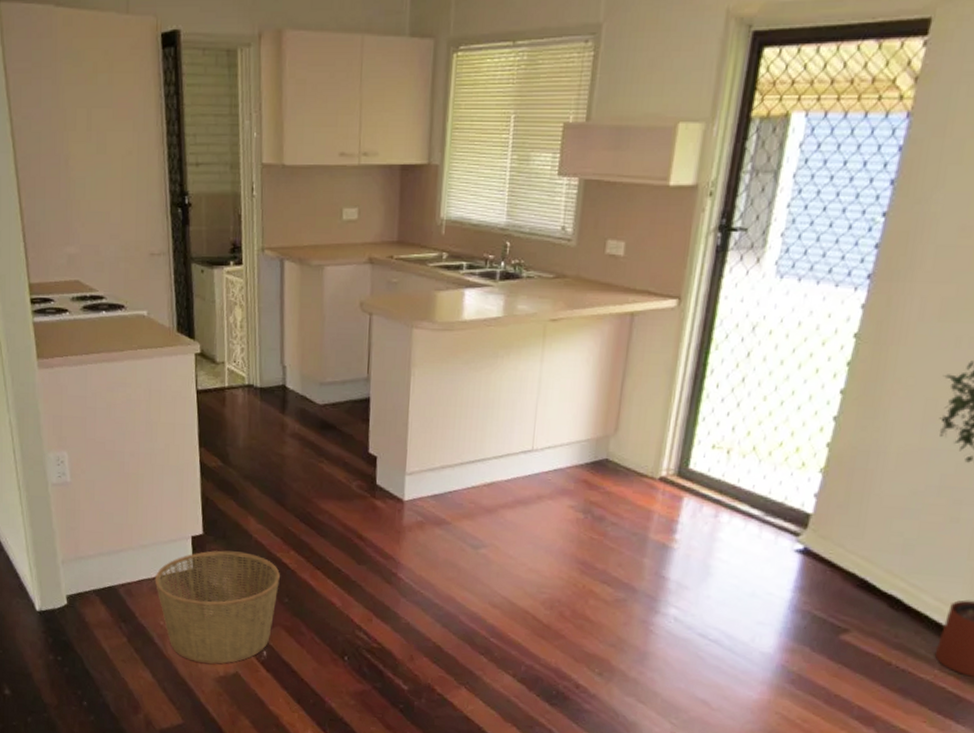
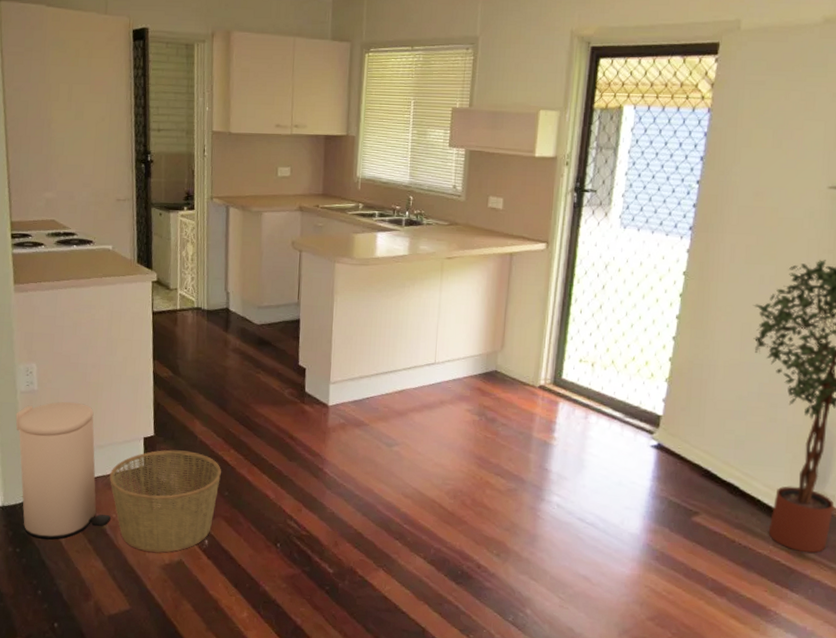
pedal bin: none [48,495,159,648] -> present [15,401,112,540]

